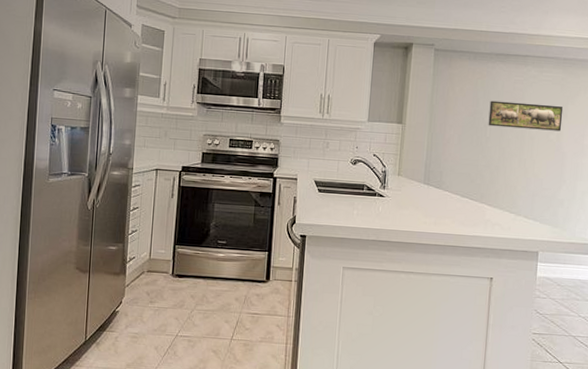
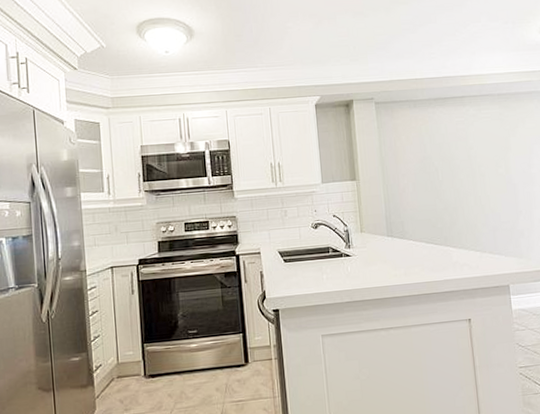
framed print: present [488,100,564,131] -> none [436,140,509,170]

